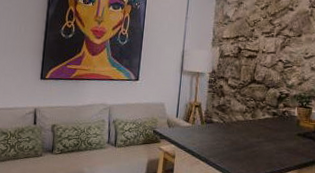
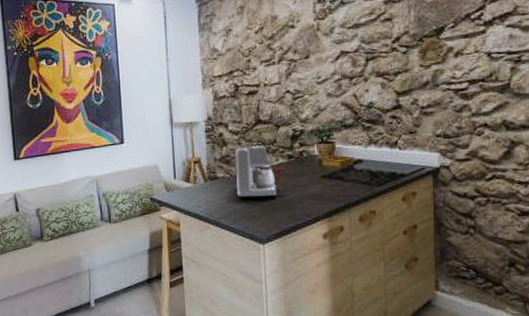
coffee maker: none [227,99,270,145] -> present [235,145,286,197]

